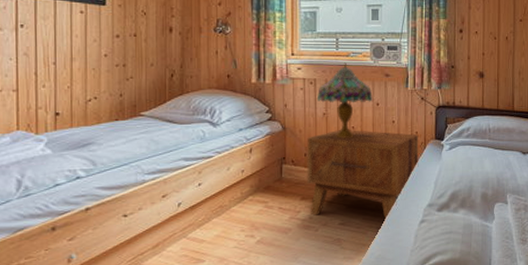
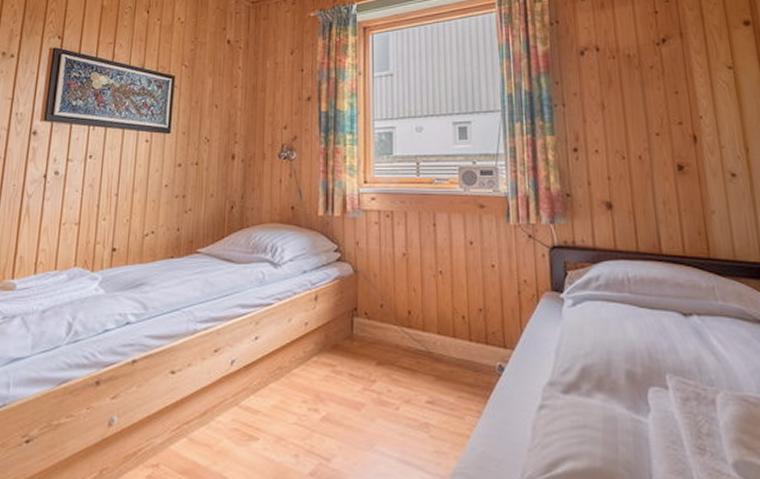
side table: present [307,129,419,221] -> none [383,274,531,403]
table lamp: present [316,62,373,139] -> none [394,191,465,286]

